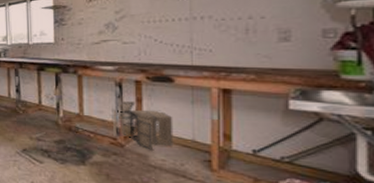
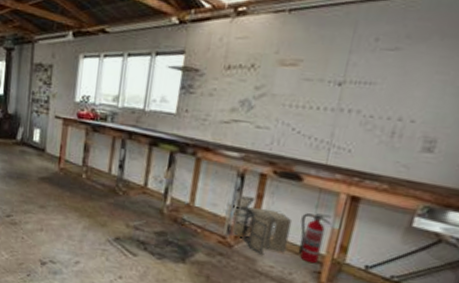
fire extinguisher: none [181,108,210,154] -> present [297,213,333,264]

